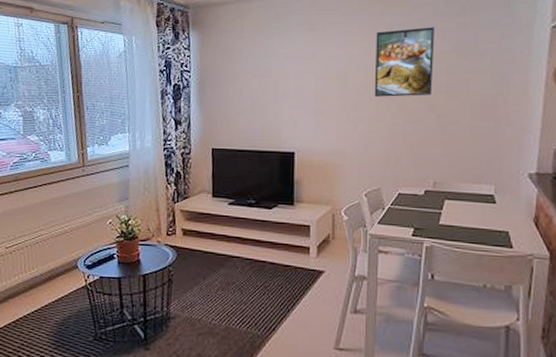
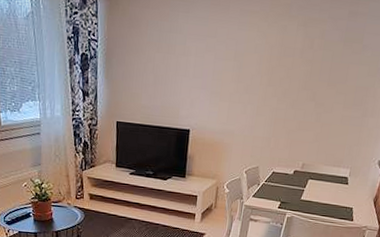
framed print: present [374,26,435,97] -> none [265,12,330,84]

